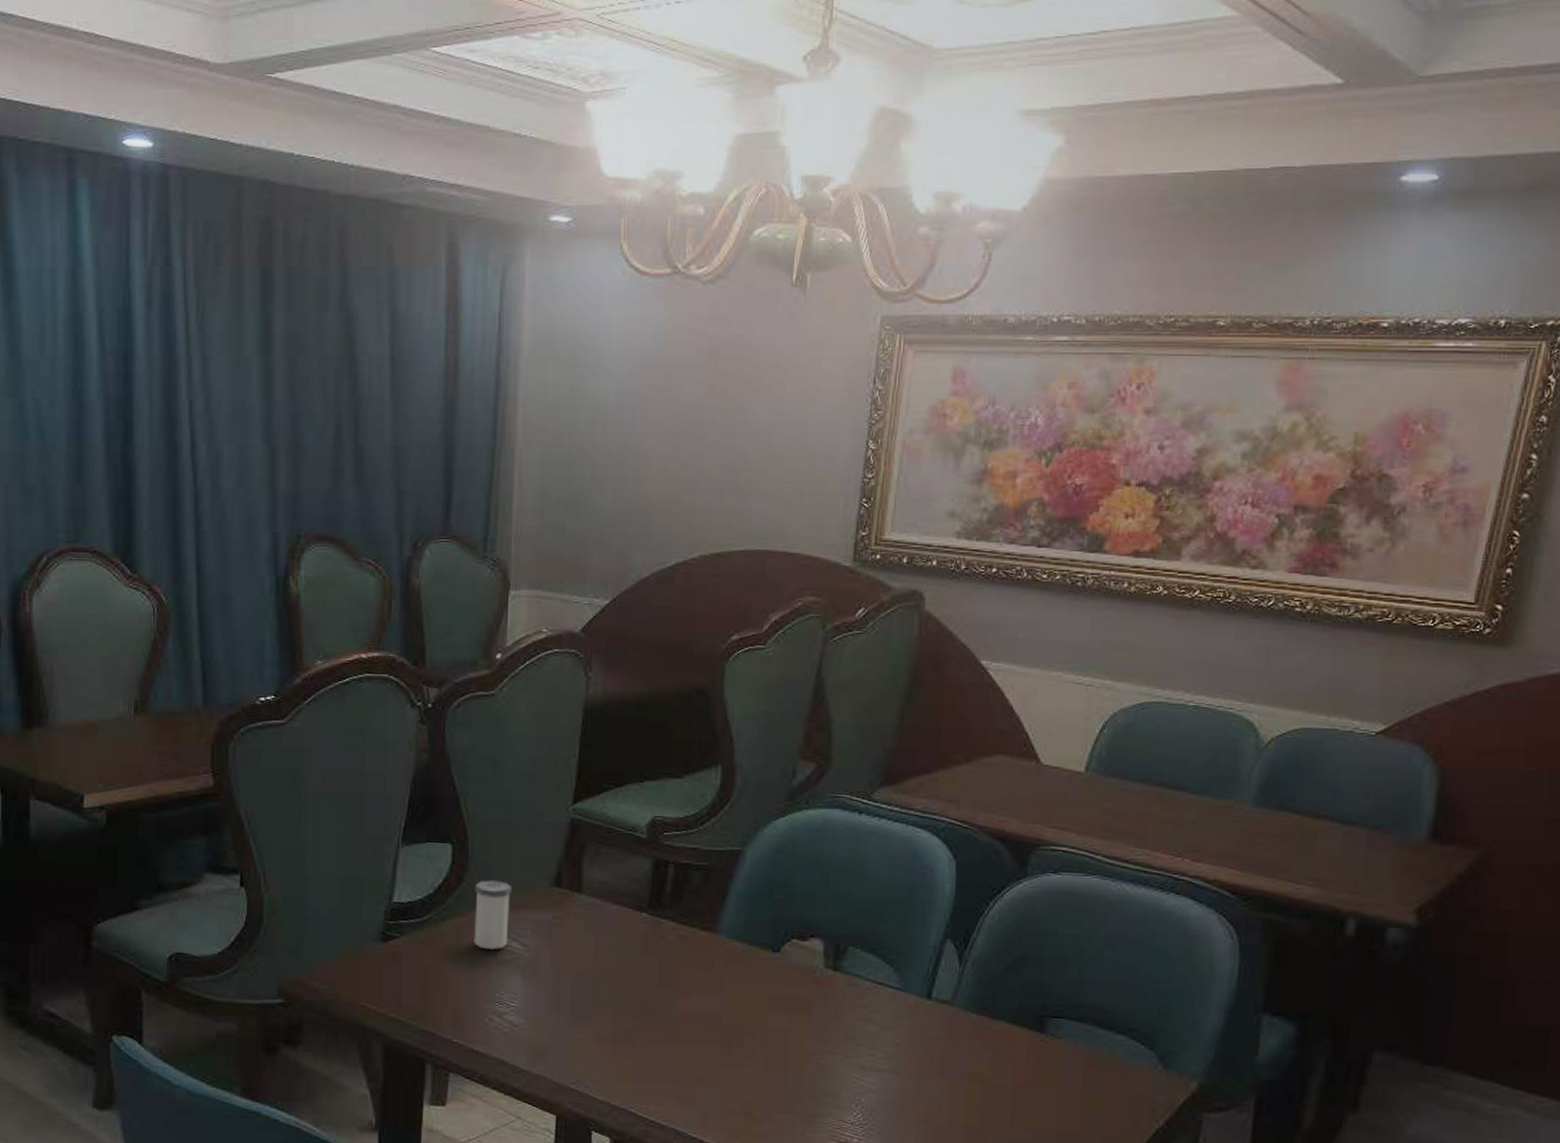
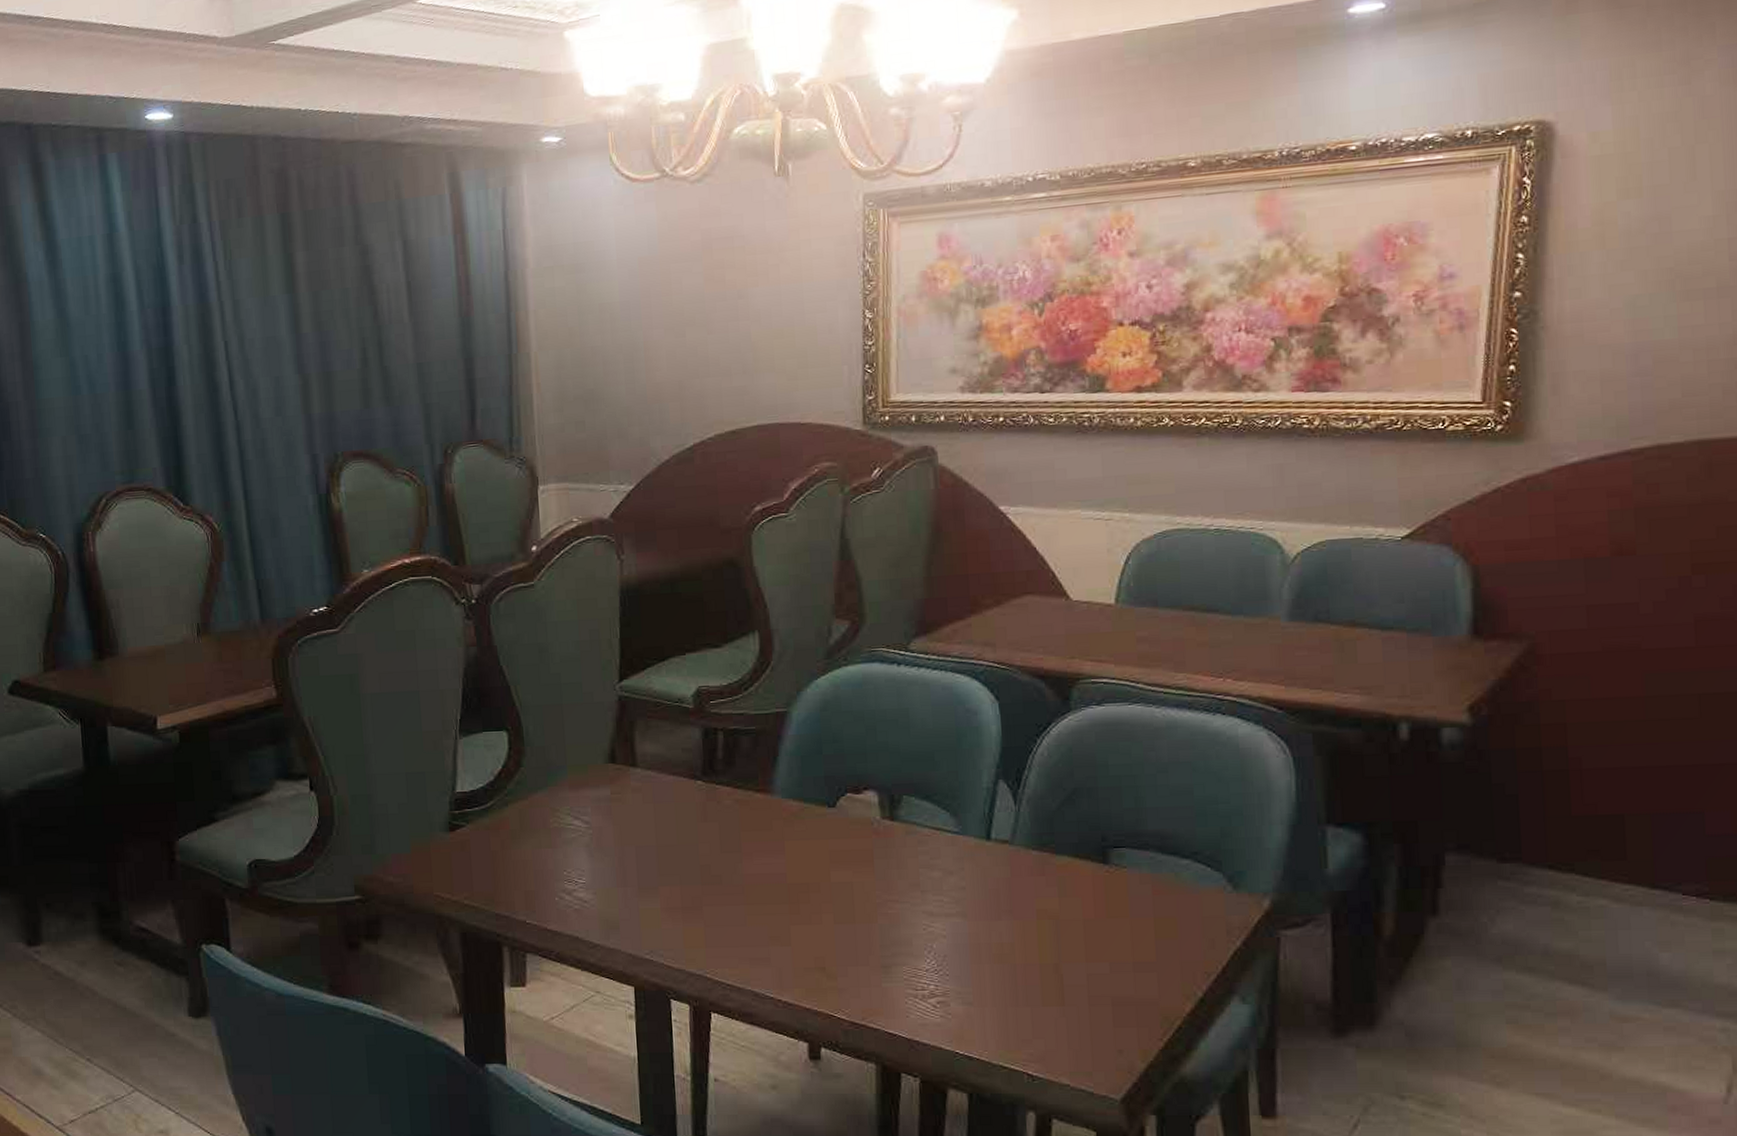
salt shaker: present [474,880,512,949] -> none [534,762,571,829]

